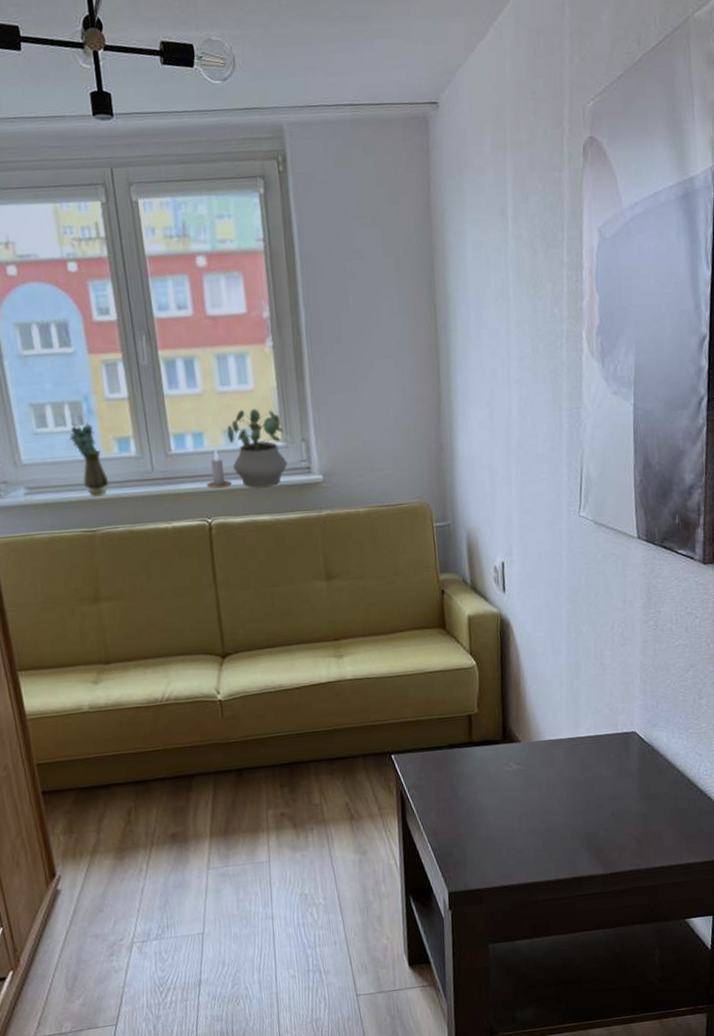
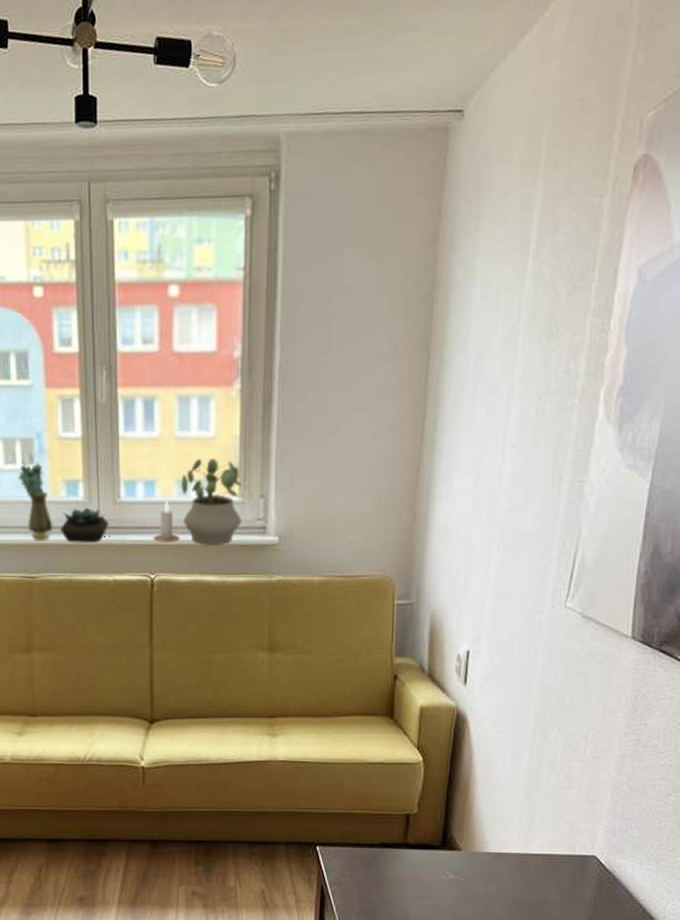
succulent plant: none [115,461,163,496] -> present [60,507,109,544]

